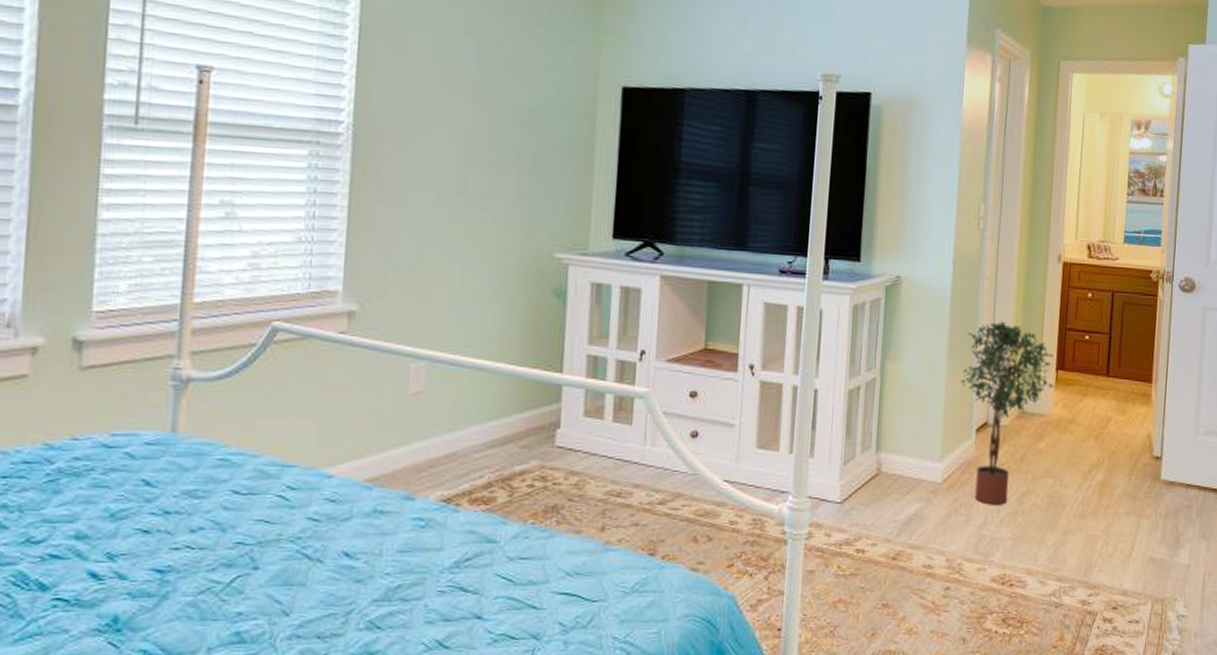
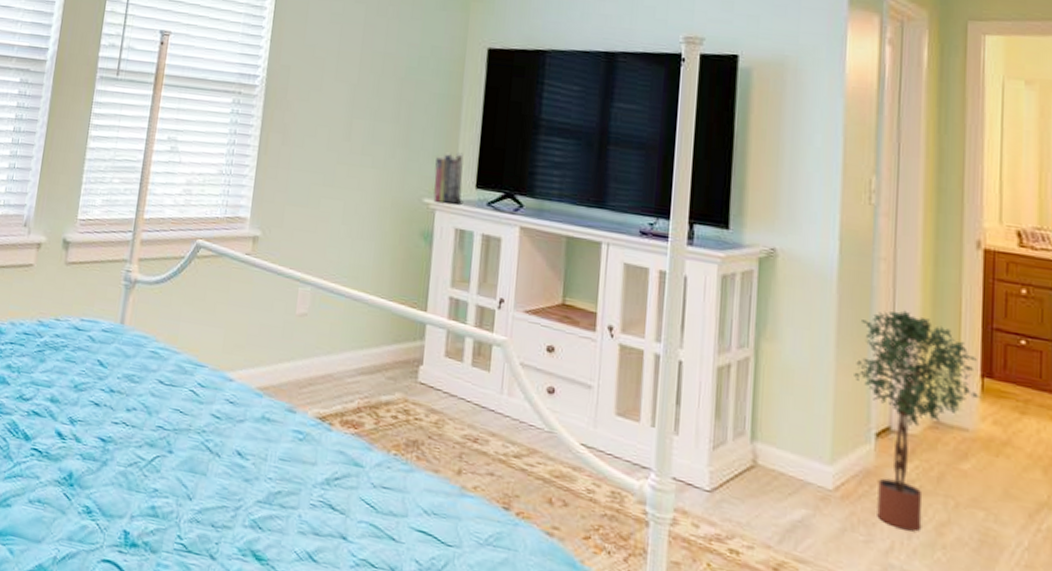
books: none [565,201,598,258] -> present [433,152,464,205]

